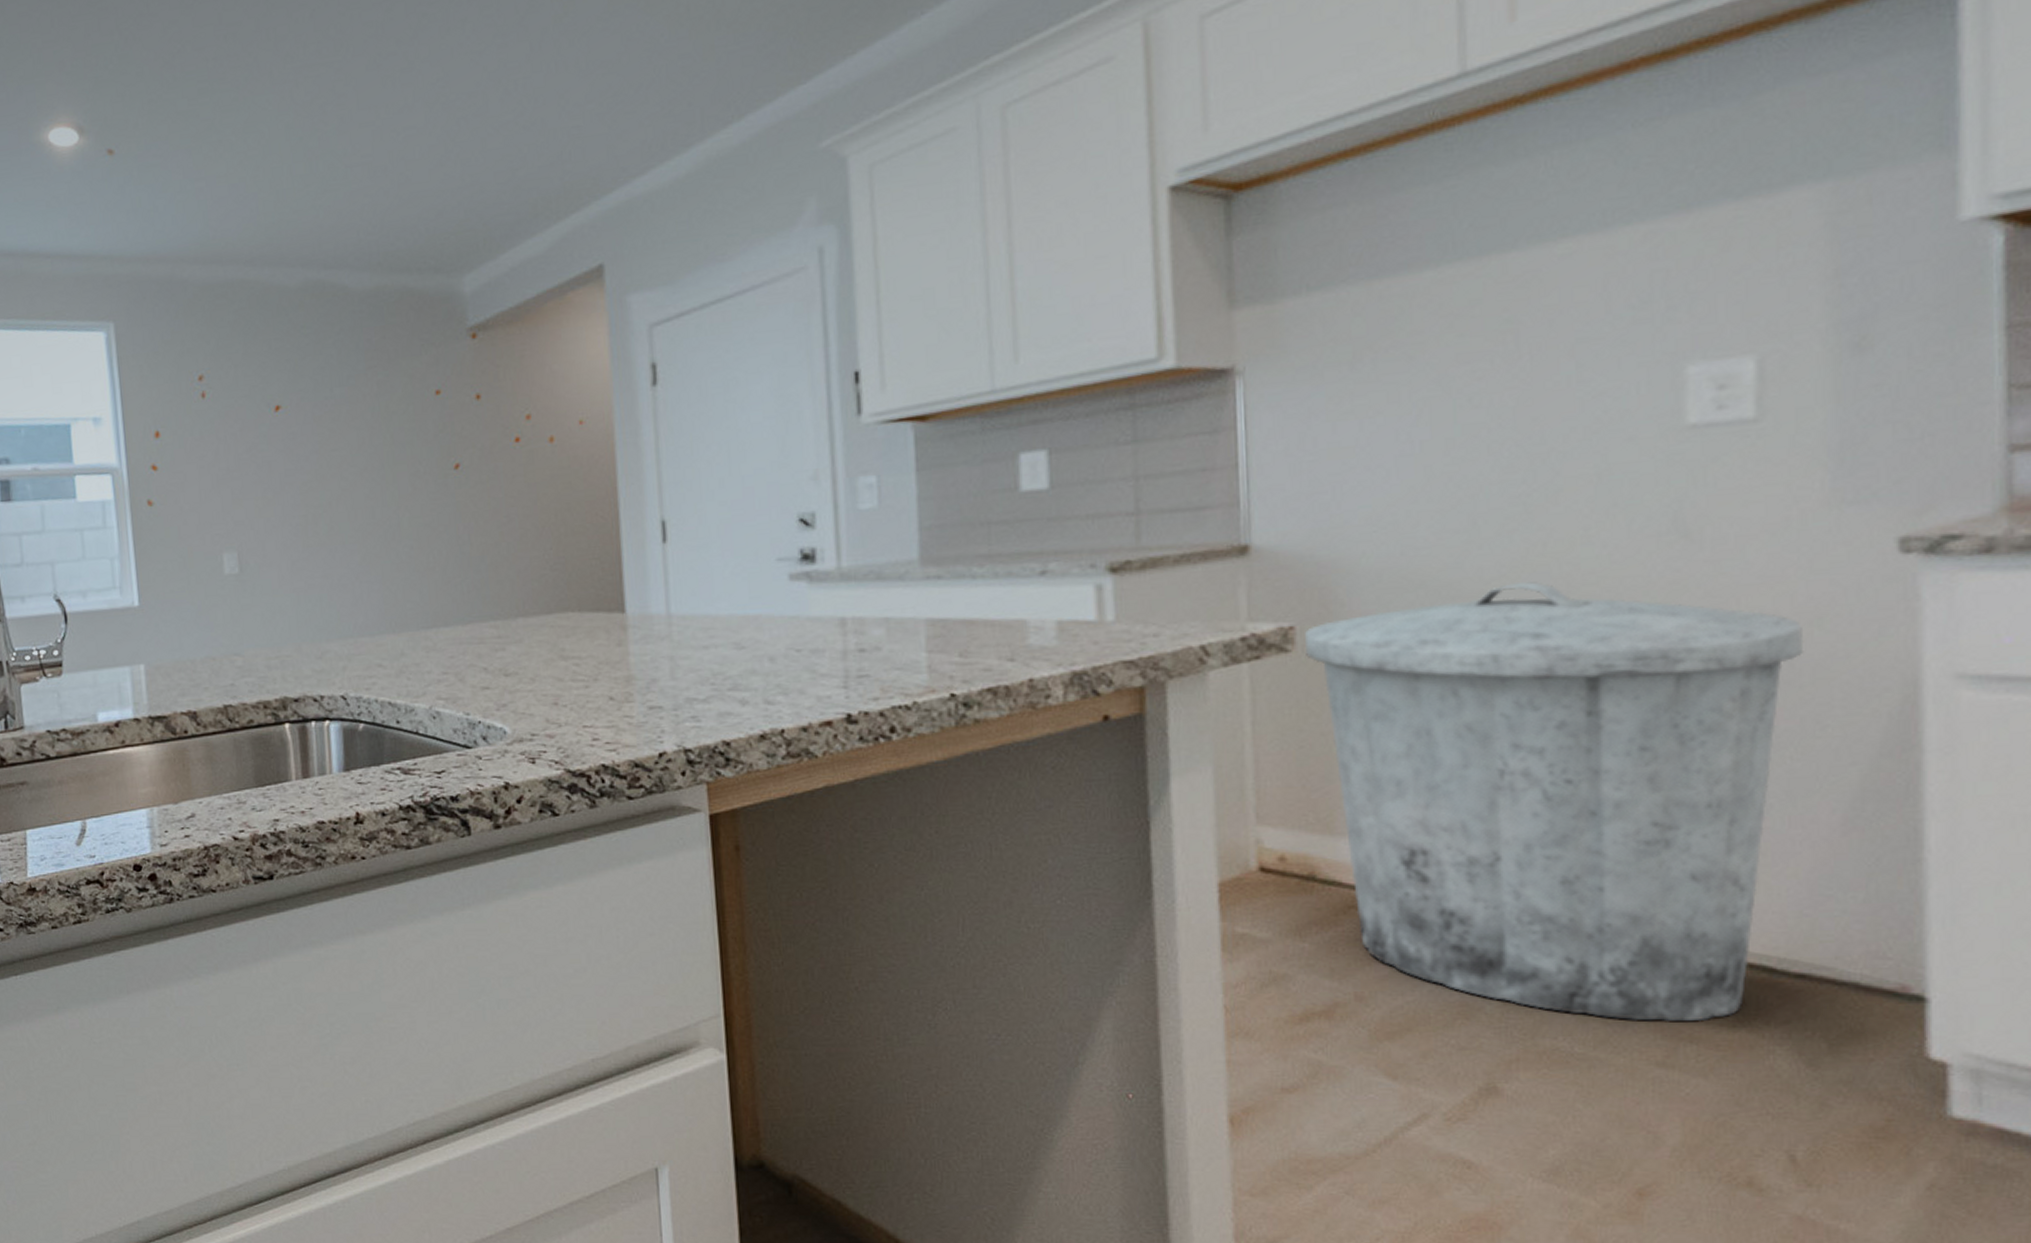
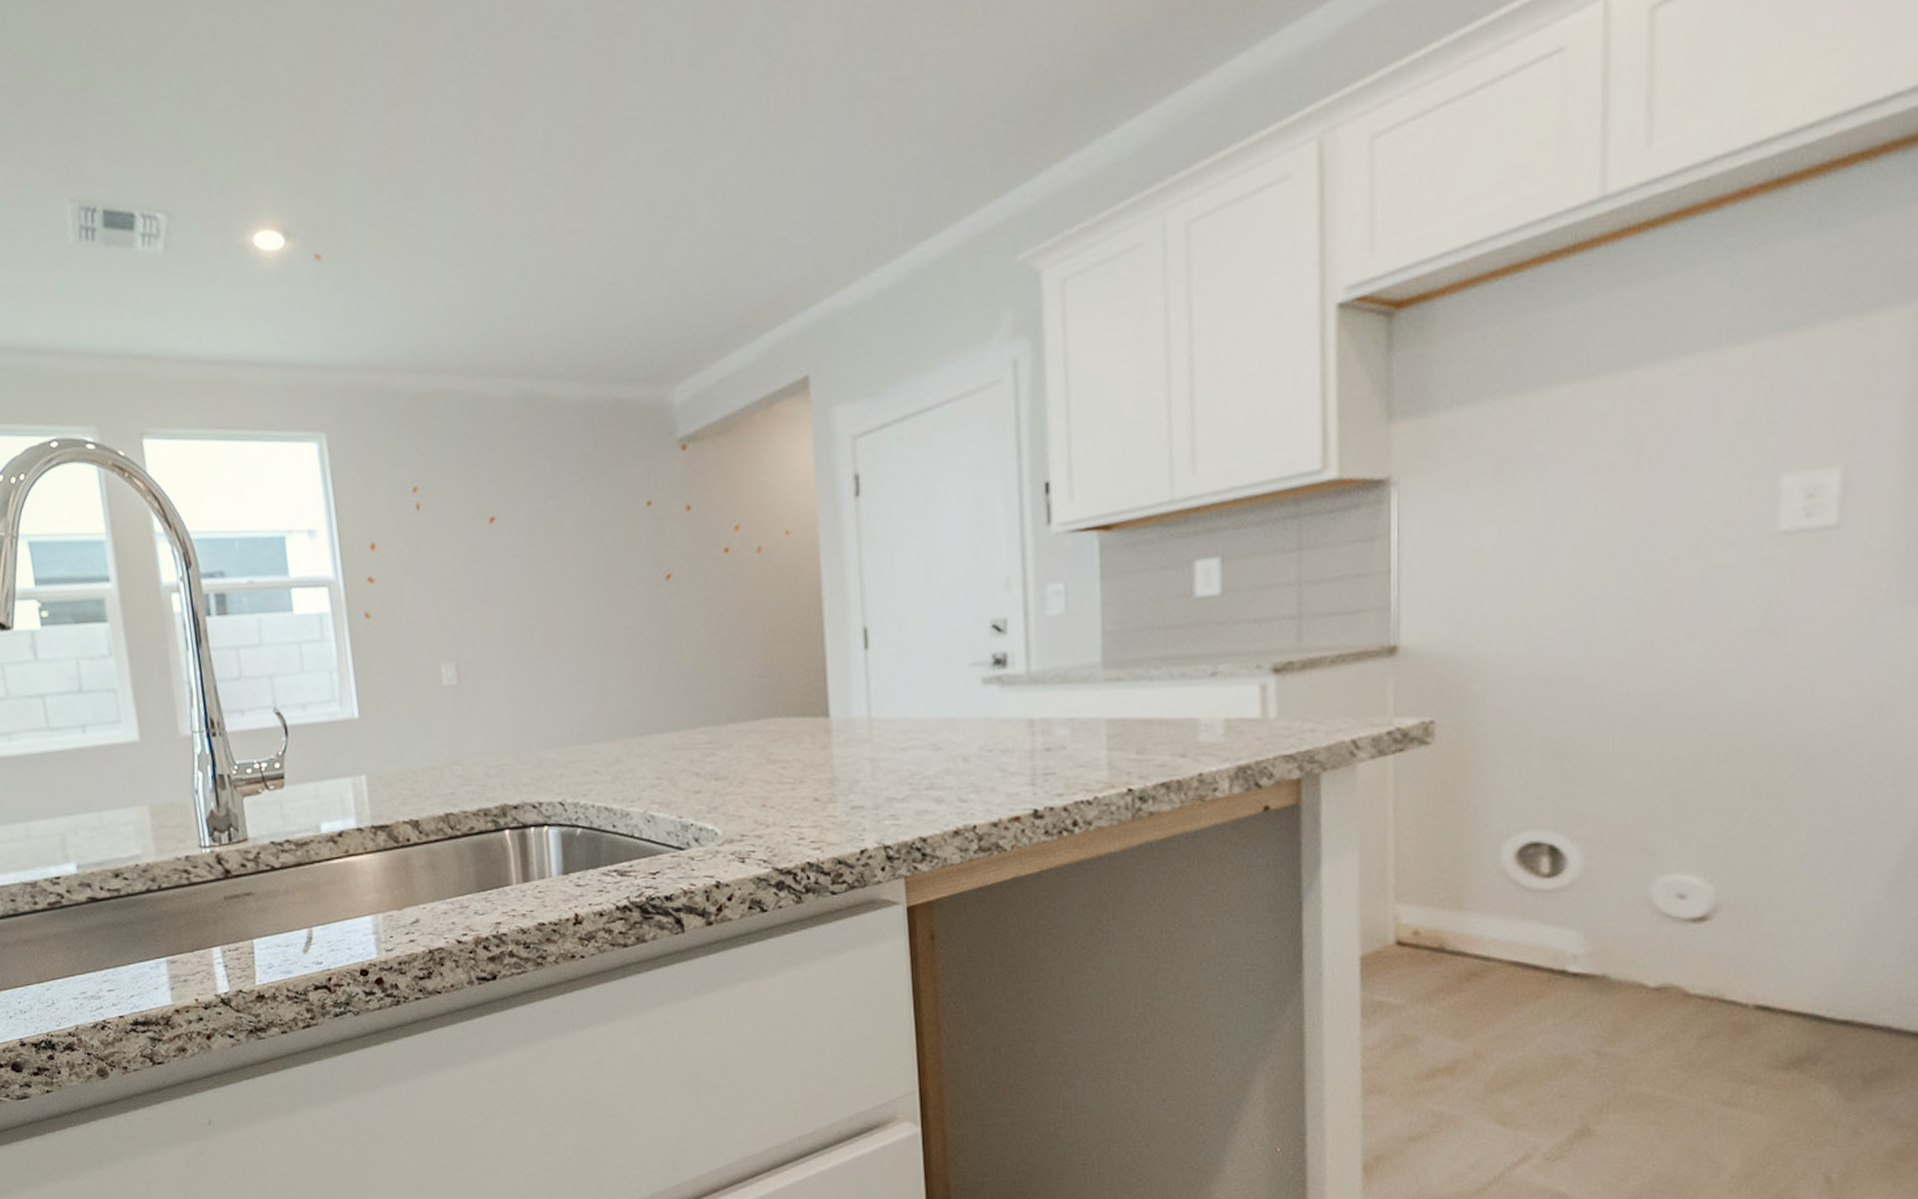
trash can: present [1305,582,1805,1022] -> none [1444,677,1866,1067]

